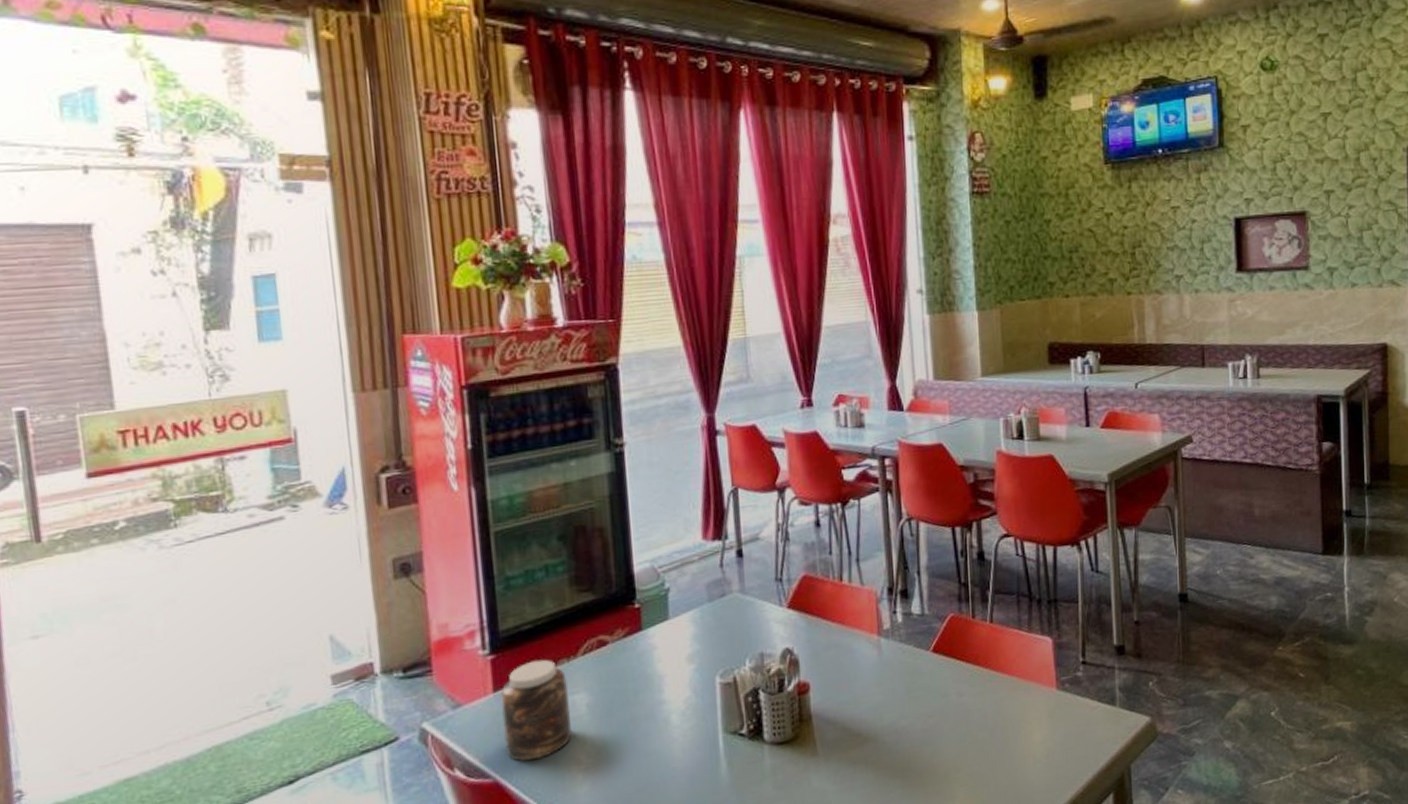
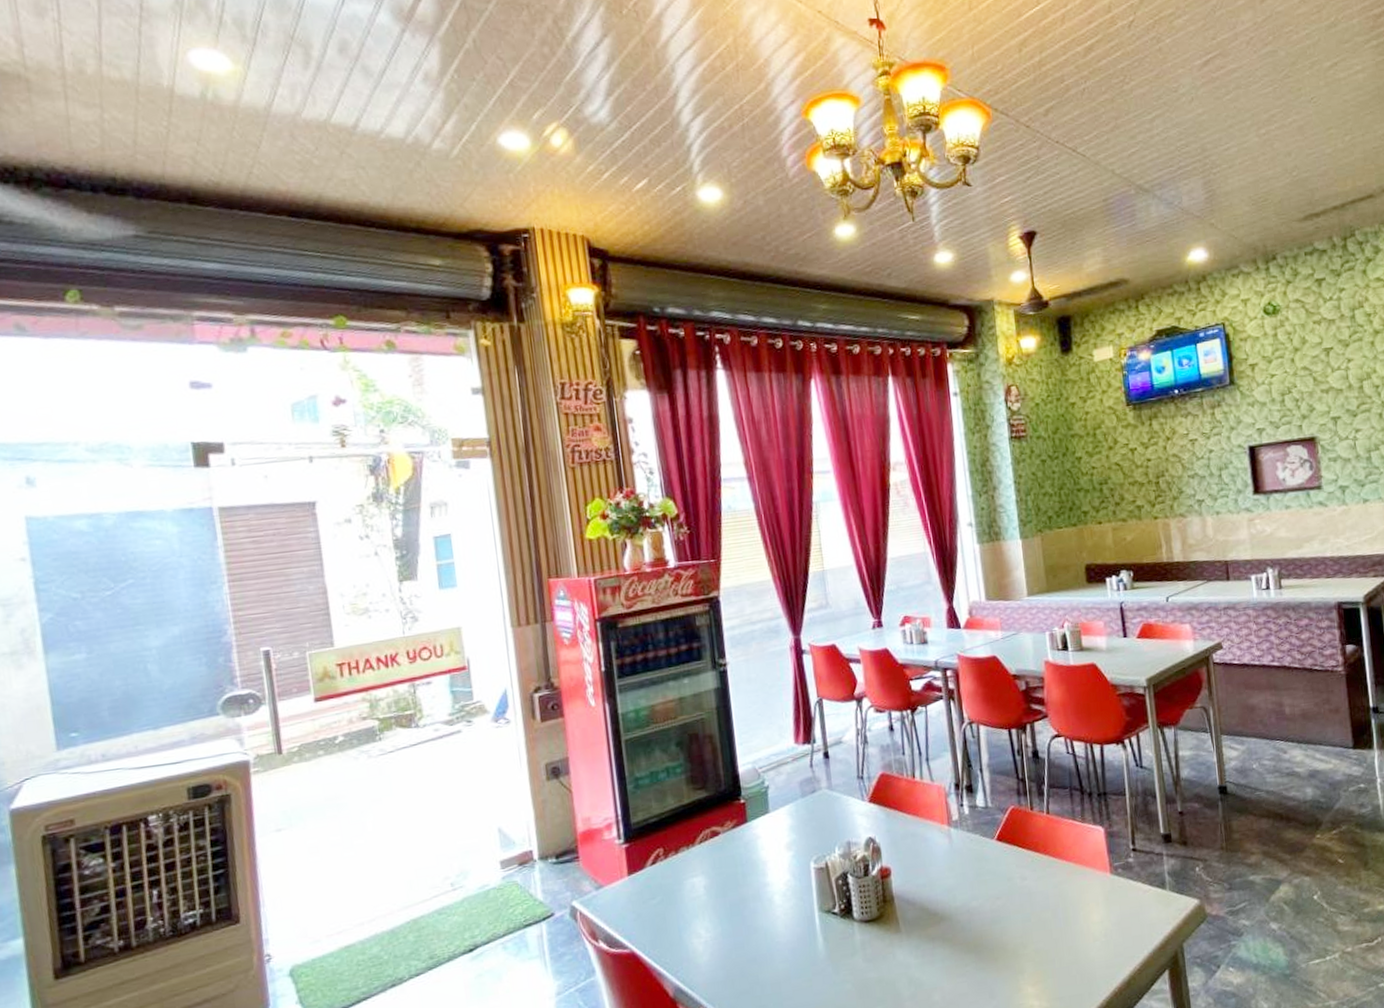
jar: present [500,659,572,762] -> none [634,847,693,935]

